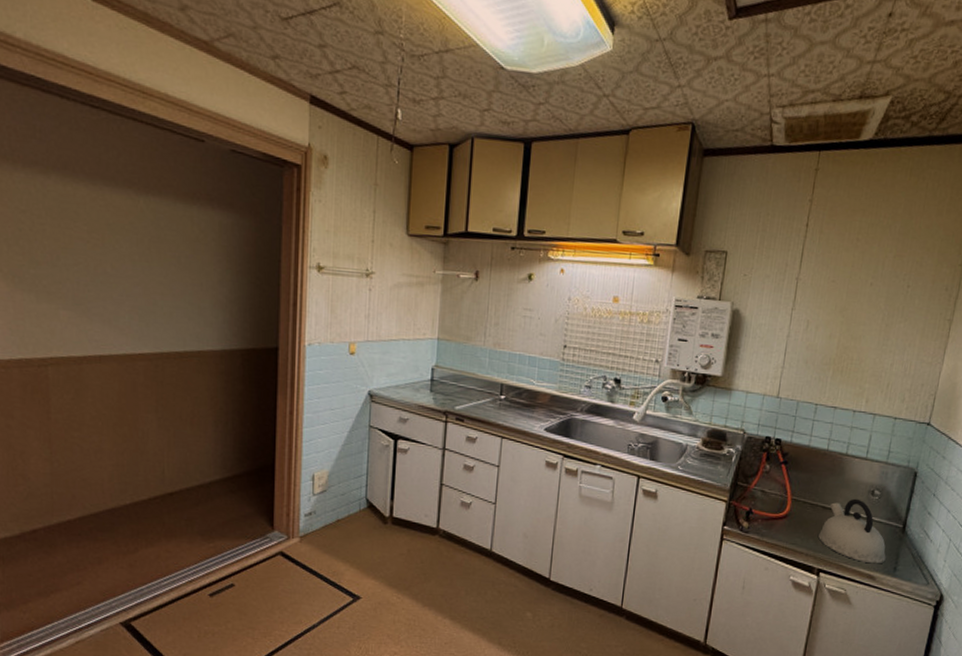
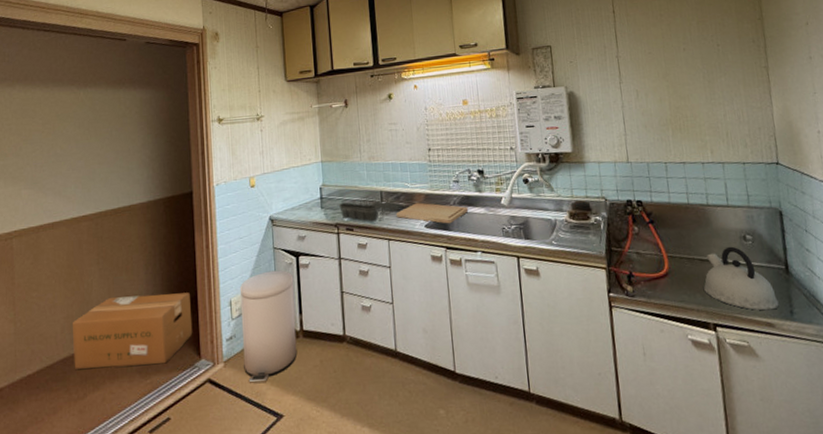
box: none [122,452,267,530] -> present [72,292,193,370]
pedal bin: none [322,450,389,563] -> present [239,270,297,383]
dish rack: none [451,386,525,416] -> present [339,196,404,222]
cutting board: none [514,403,596,431] -> present [396,202,469,224]

